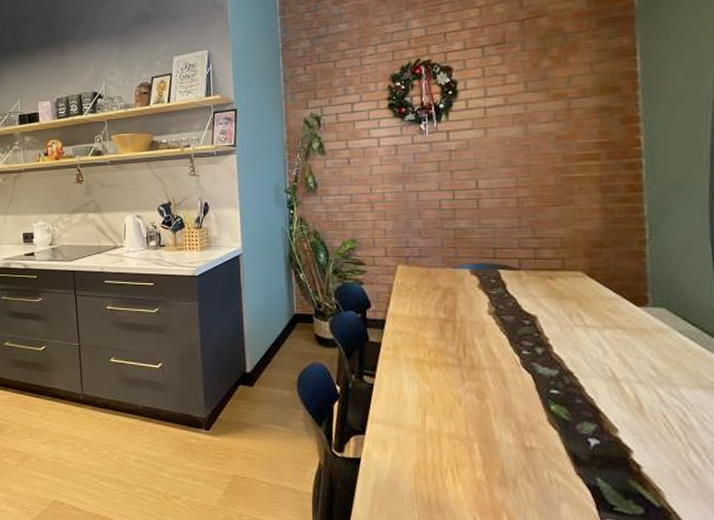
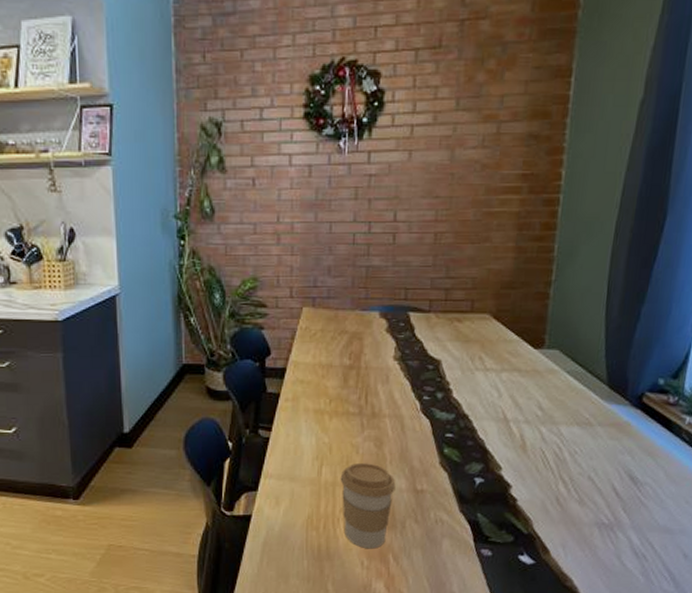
coffee cup: none [444,414,503,506] -> present [340,463,396,549]

